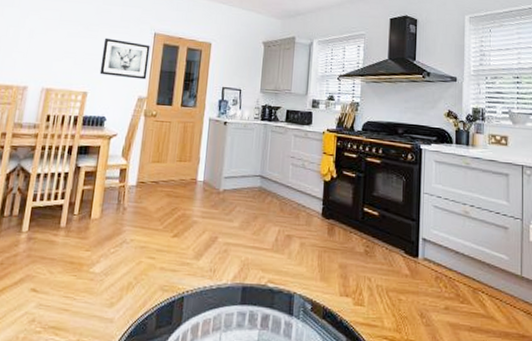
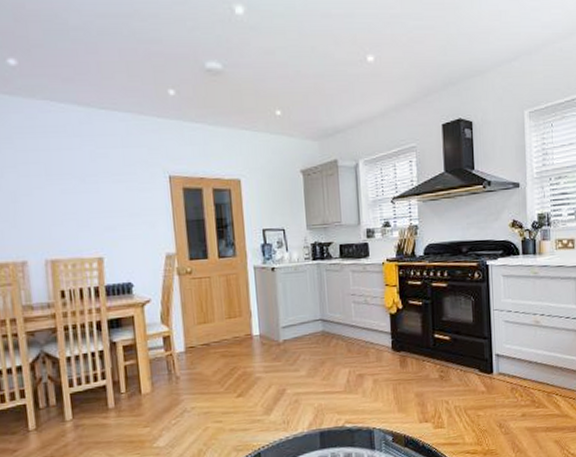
wall art: present [99,37,150,80] -> none [108,189,171,235]

